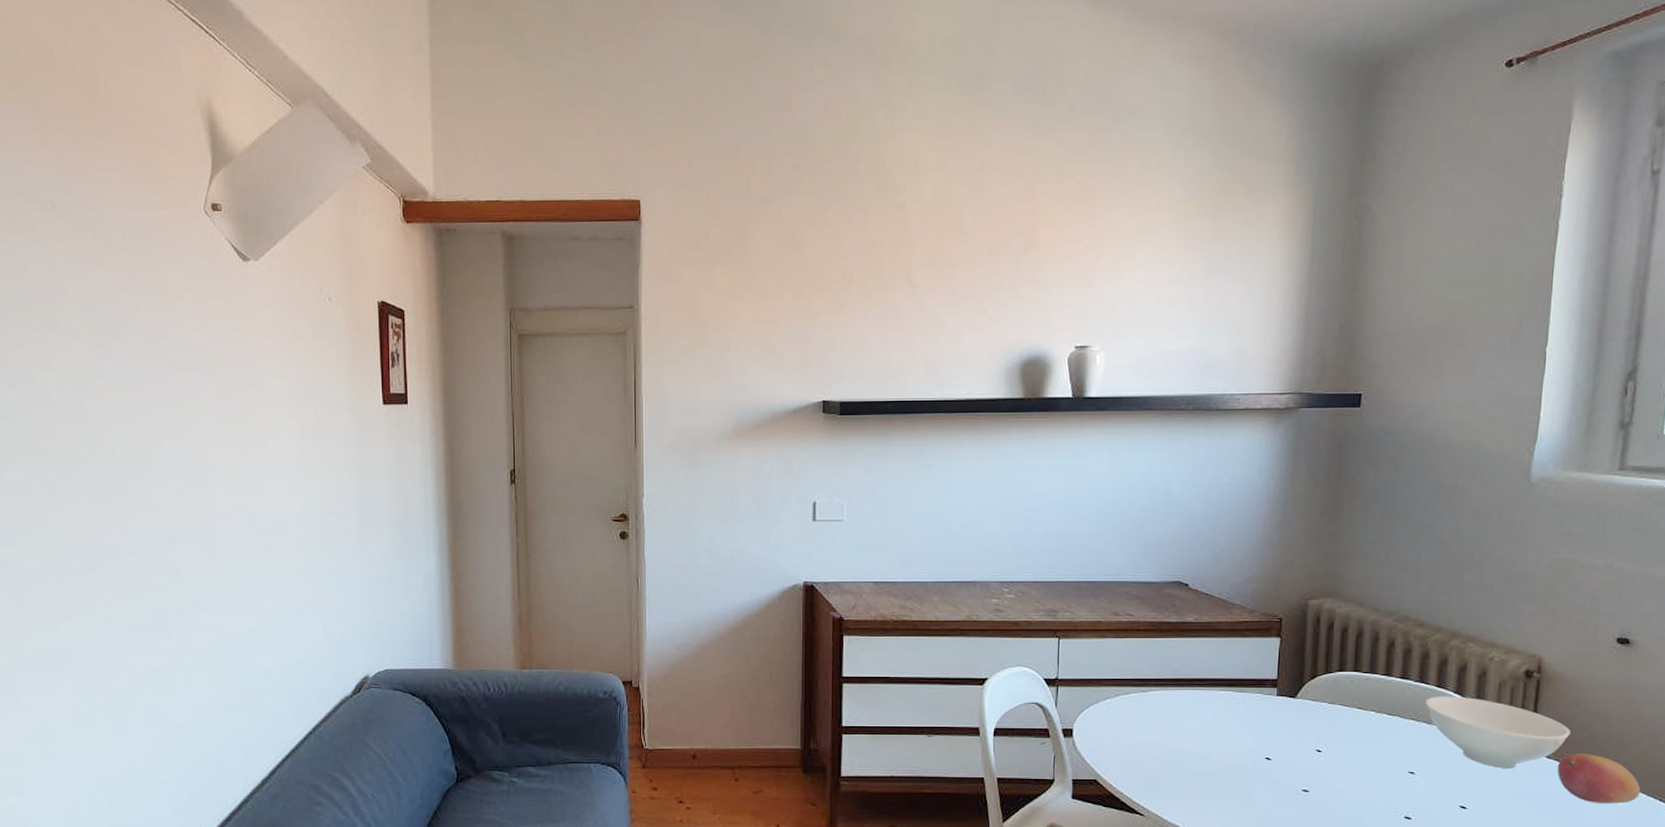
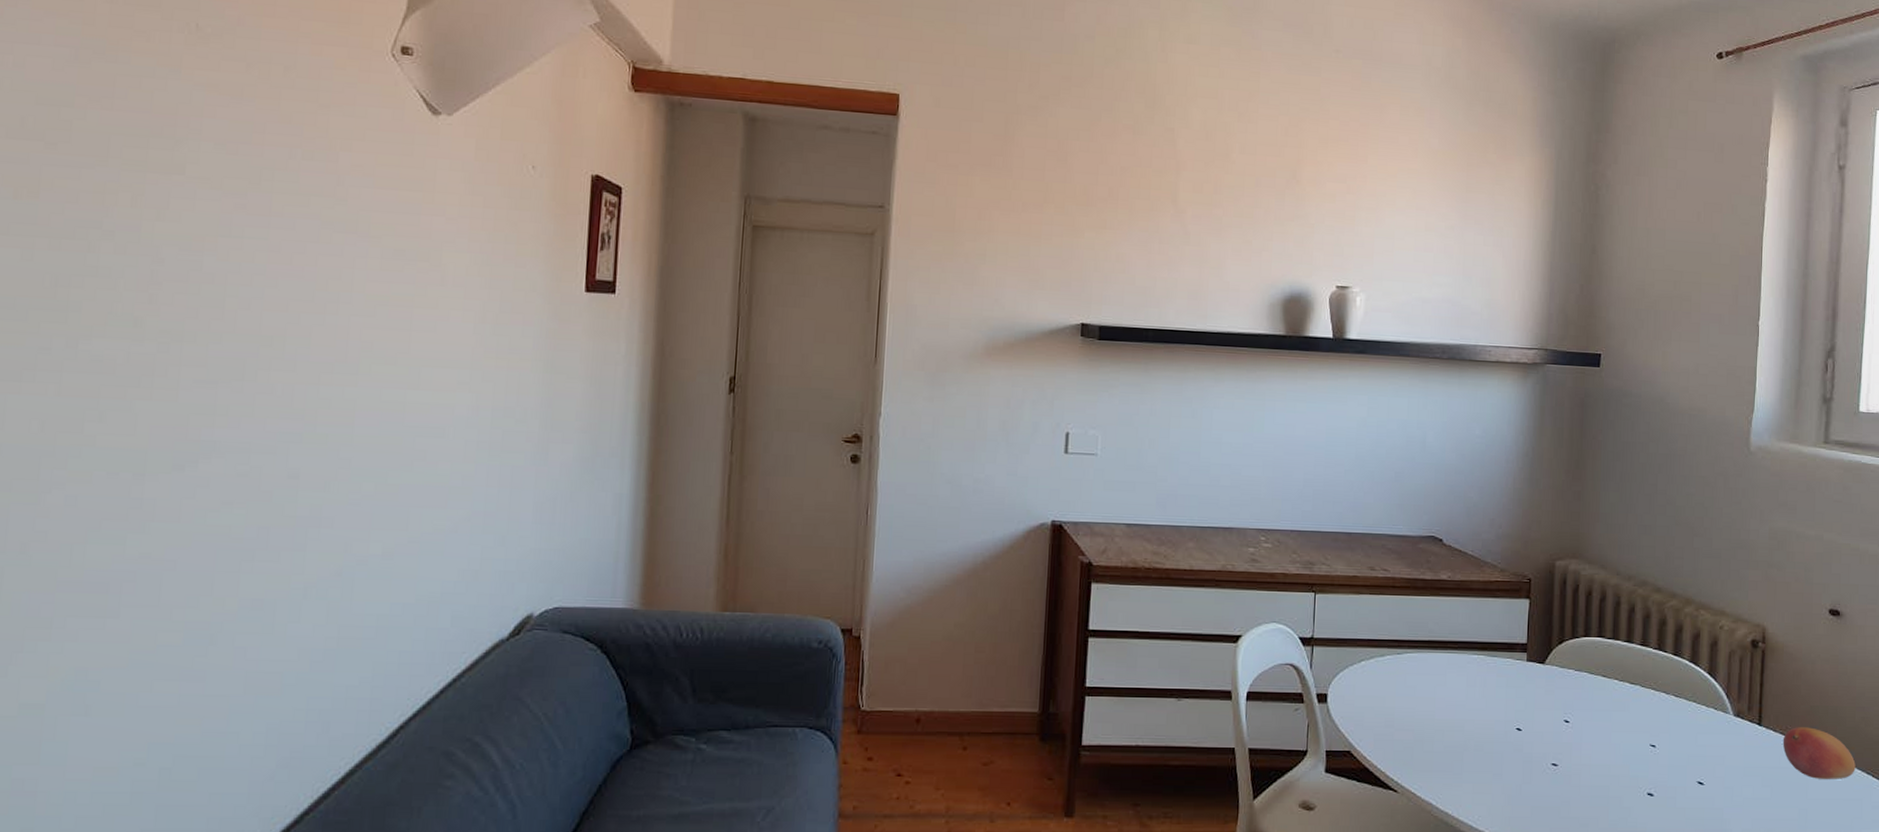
bowl: present [1425,696,1570,768] -> none [1664,664,1793,742]

